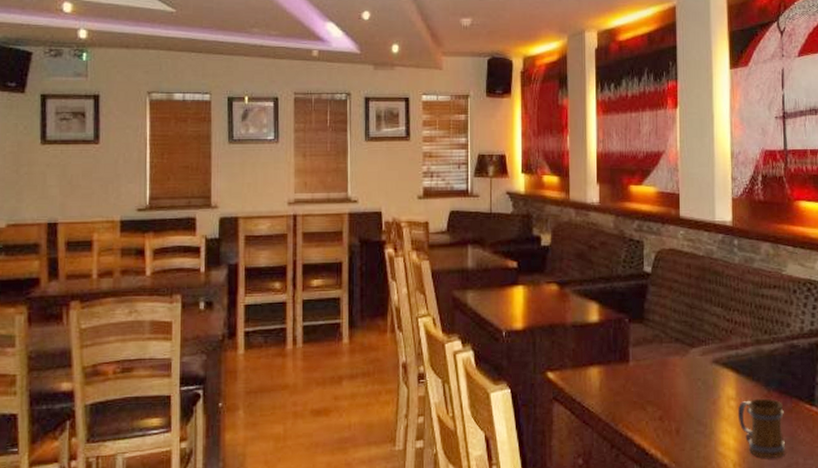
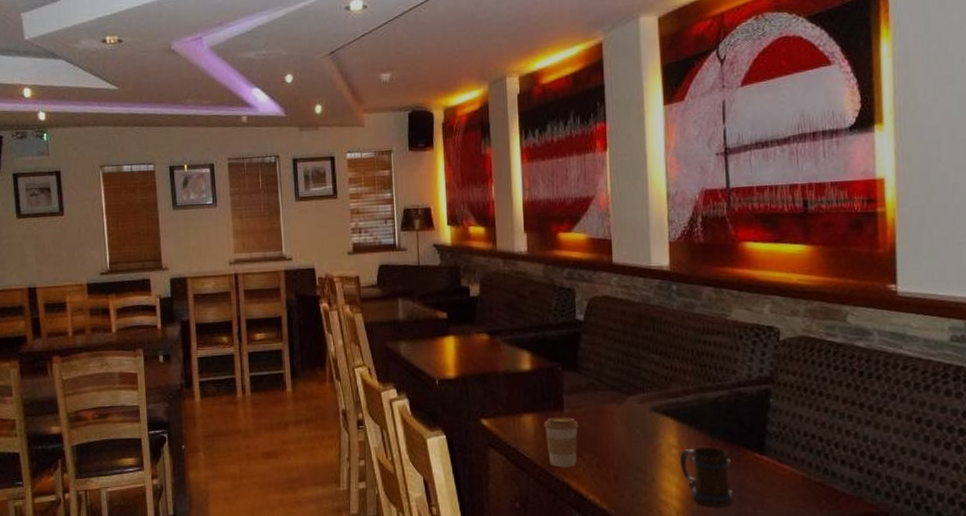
coffee cup: none [609,370,643,422] -> present [544,417,579,468]

